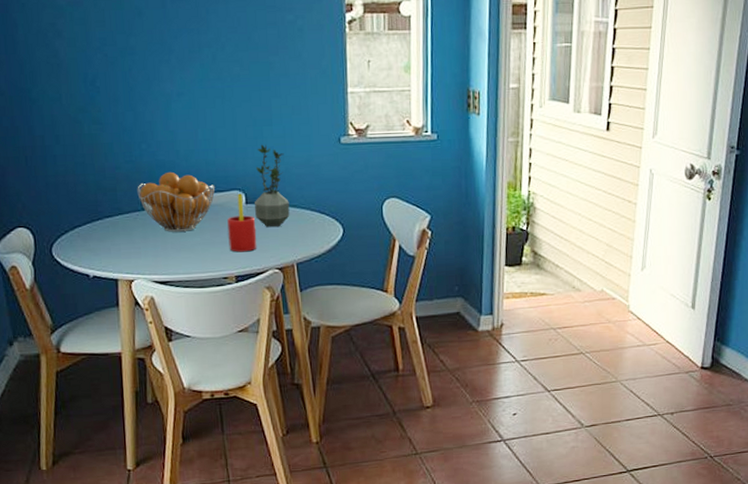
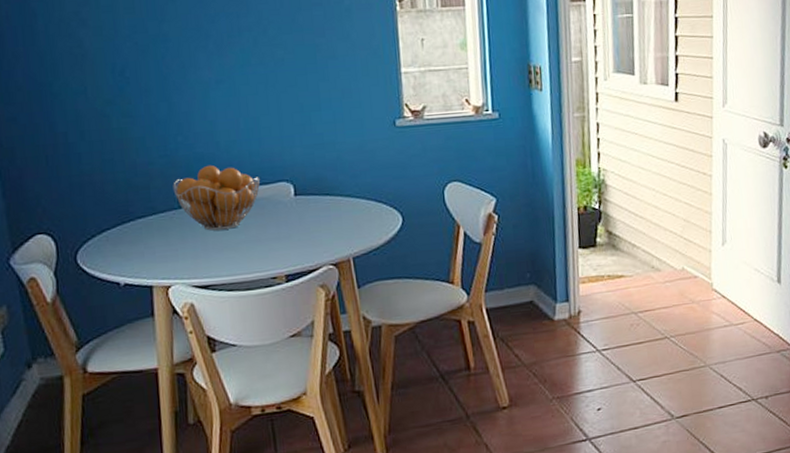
straw: present [227,193,257,252] -> none [275,185,309,249]
potted plant: present [255,144,290,228] -> none [304,131,344,221]

